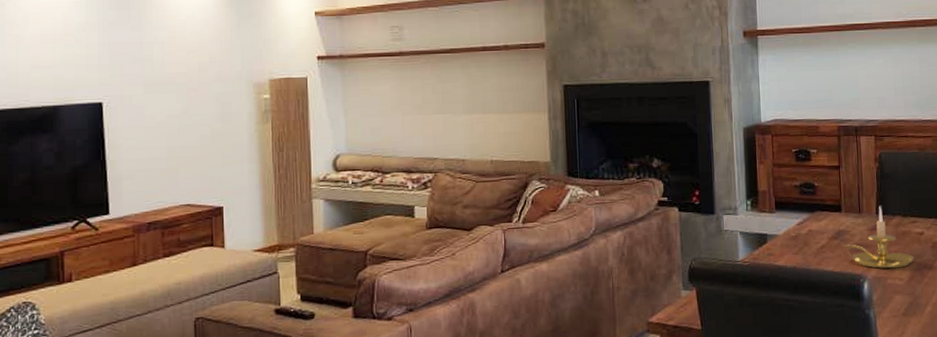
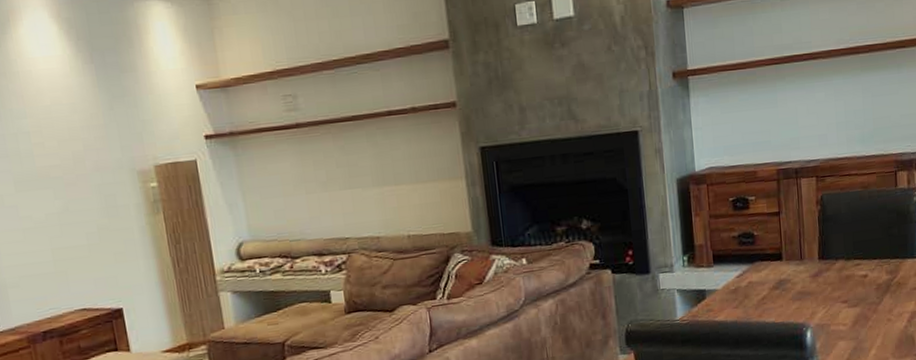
candle holder: present [842,206,914,269] -> none [783,251,858,316]

